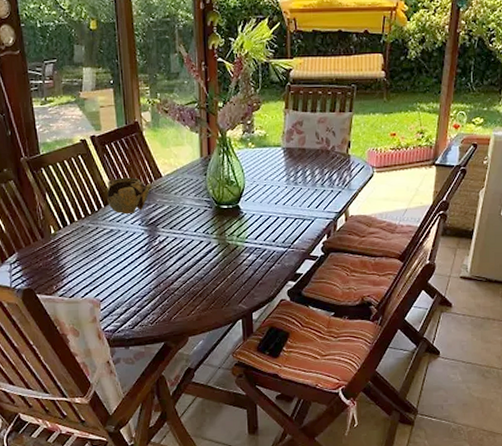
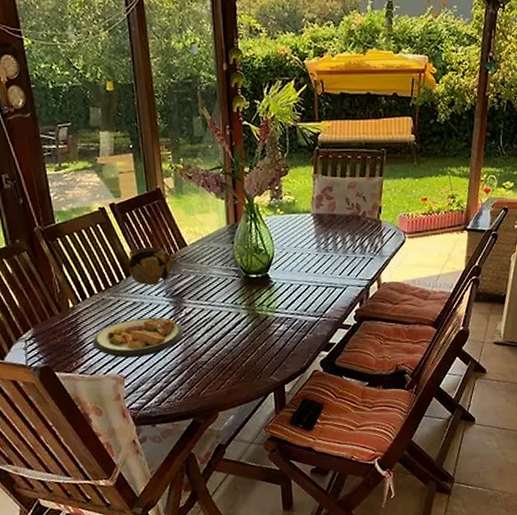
plate: none [72,244,157,282] -> present [92,317,184,358]

